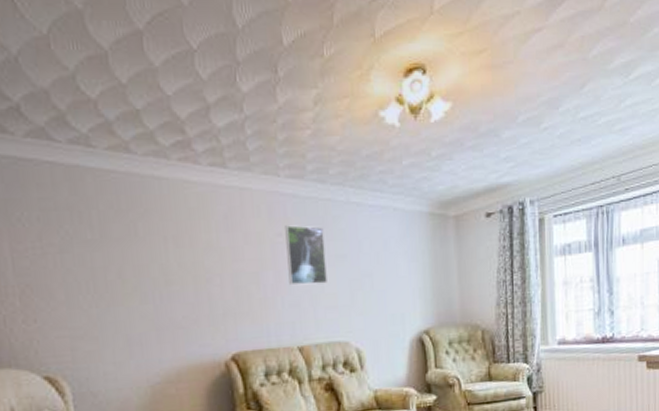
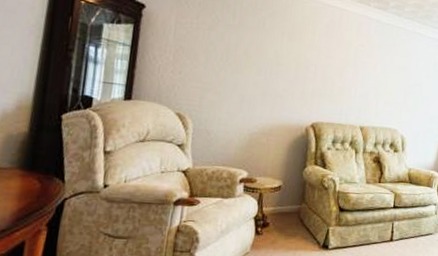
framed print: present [285,225,327,286] -> none [363,40,394,85]

